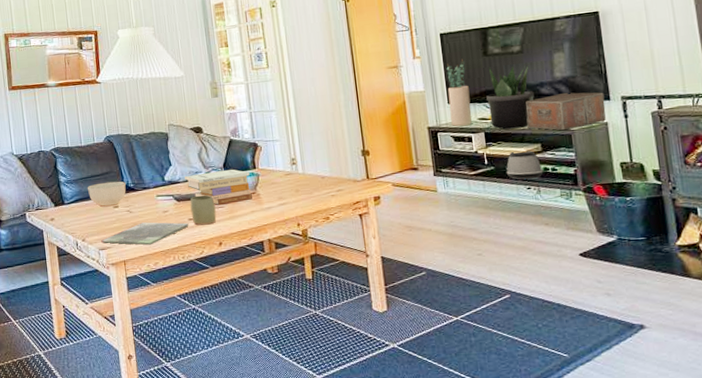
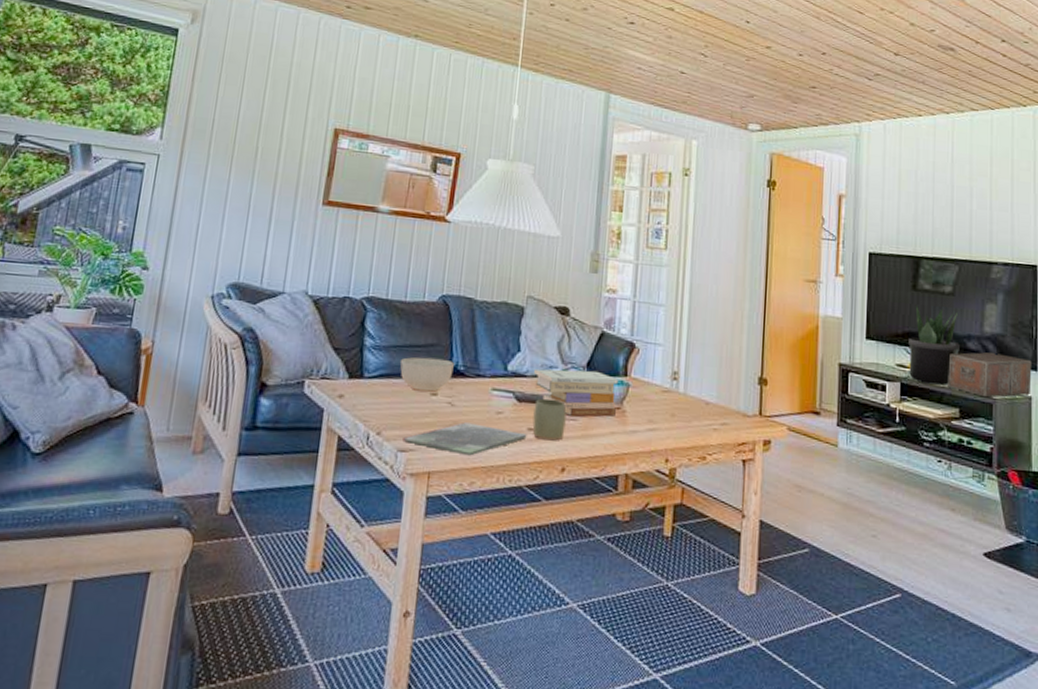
vase: present [446,58,472,127] -> none [866,287,891,371]
speaker: present [506,151,544,180] -> none [917,413,958,451]

